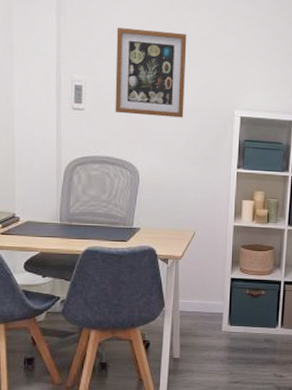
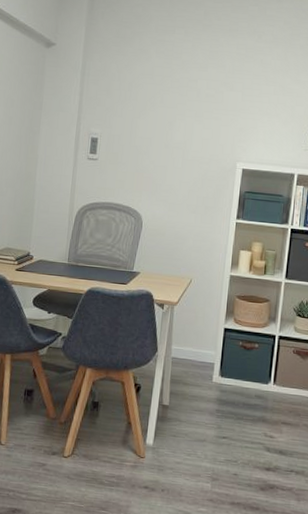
wall art: present [115,27,187,118] -> none [125,86,196,169]

